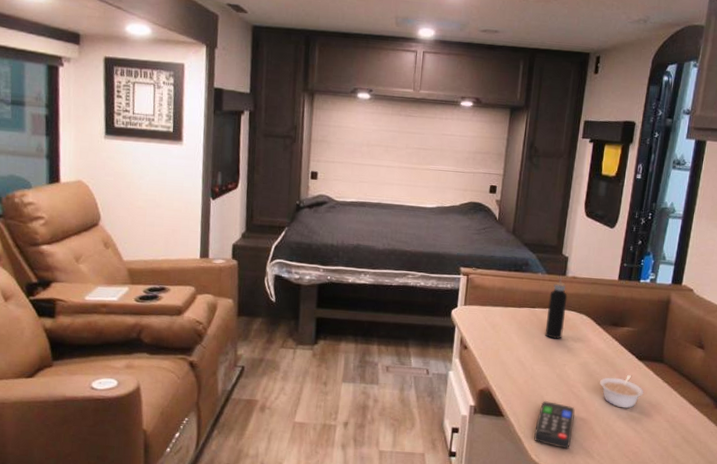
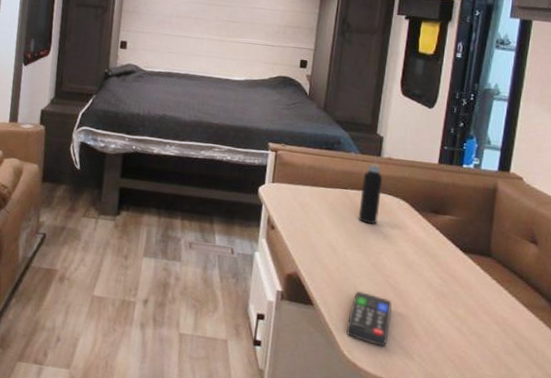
legume: present [600,374,644,409] -> none [419,267,470,306]

